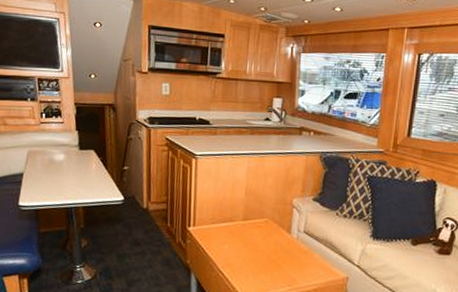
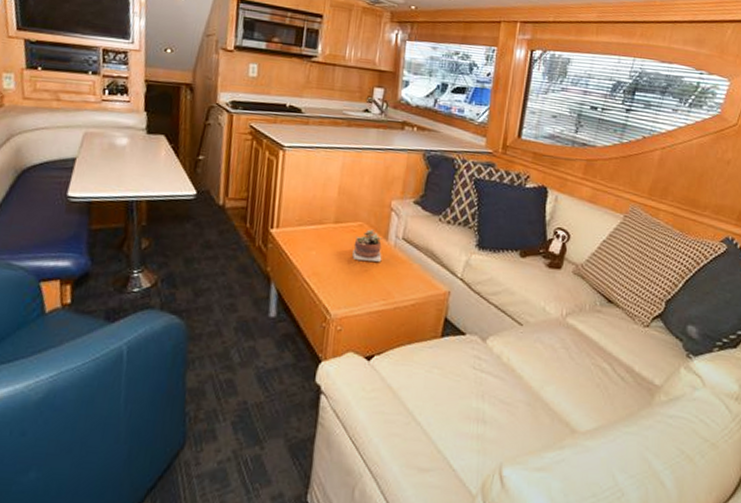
succulent plant: none [260,224,286,253] -> present [352,229,382,262]

